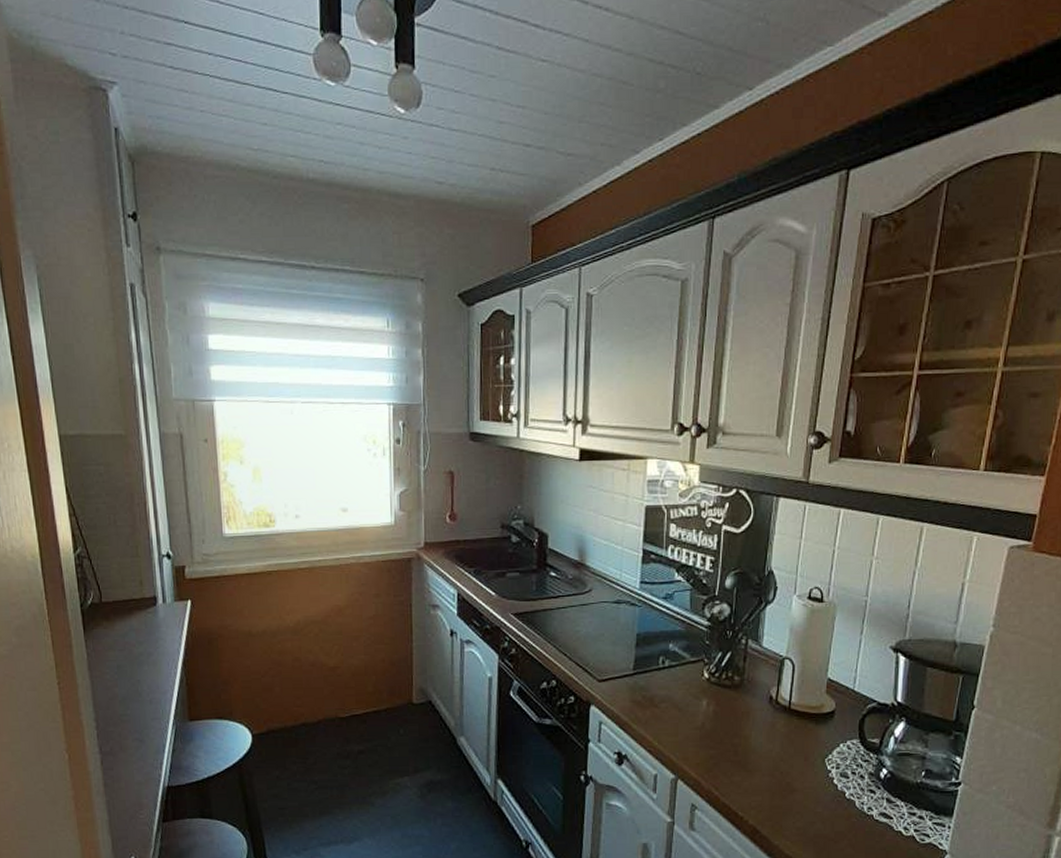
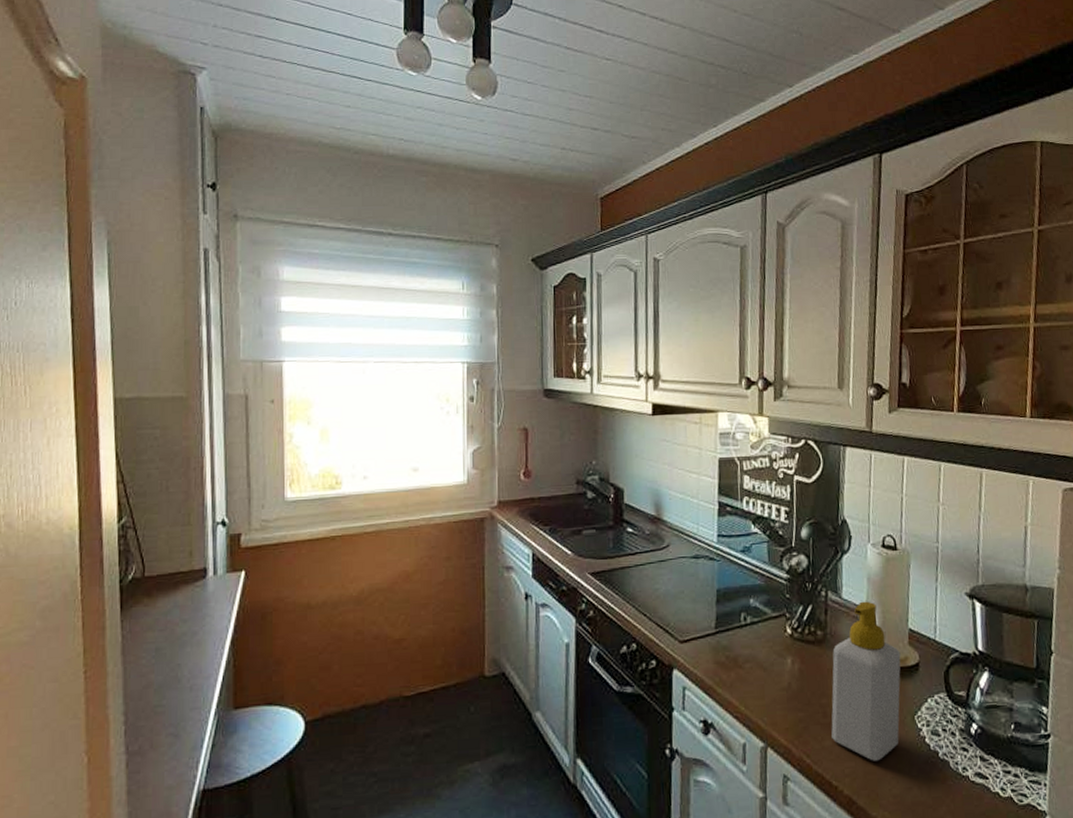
soap bottle: none [741,650,817,797] -> present [831,601,901,761]

